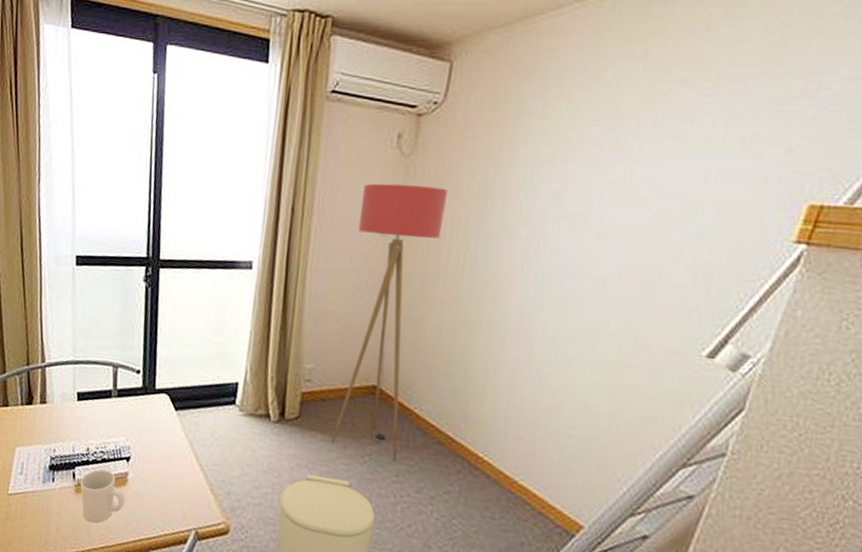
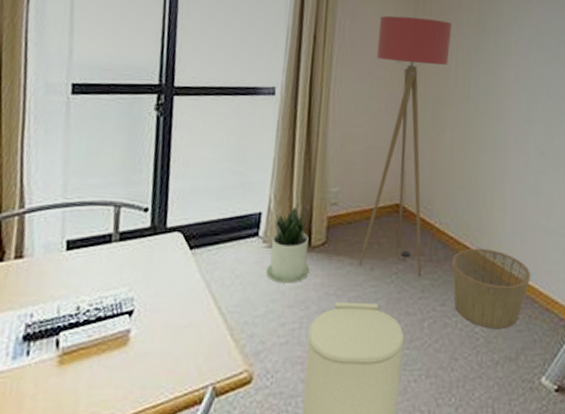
mug: present [80,469,125,523] -> none [65,330,126,400]
planter: none [241,381,284,452] -> present [265,207,310,284]
basket: none [431,438,524,526] -> present [452,248,531,330]

